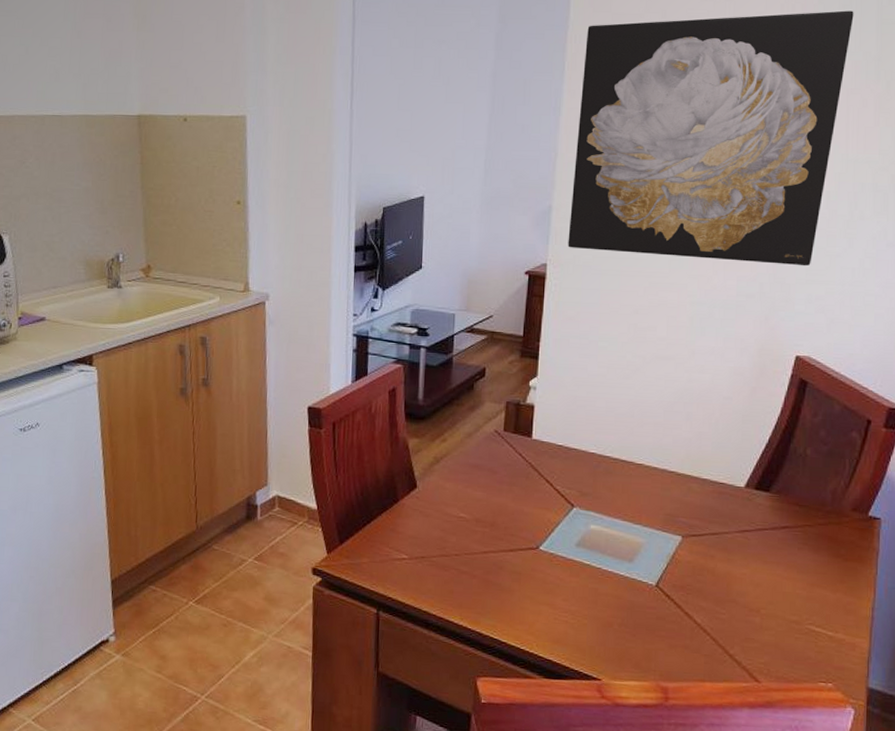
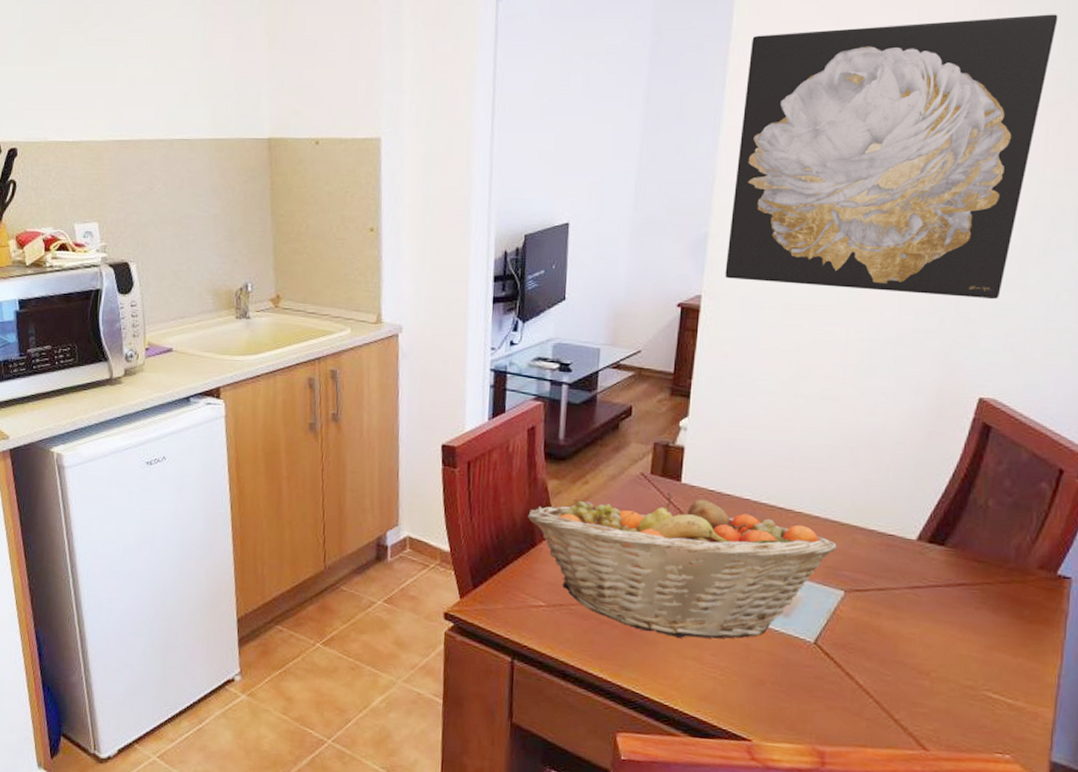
fruit basket: none [390,448,674,585] -> present [528,492,837,639]

